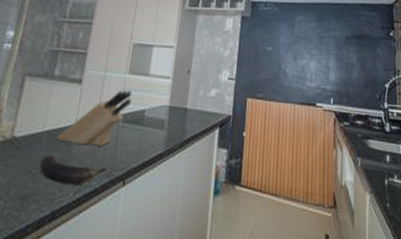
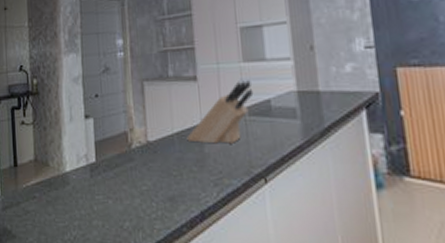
banana: present [39,154,108,185] -> none [177,156,246,185]

